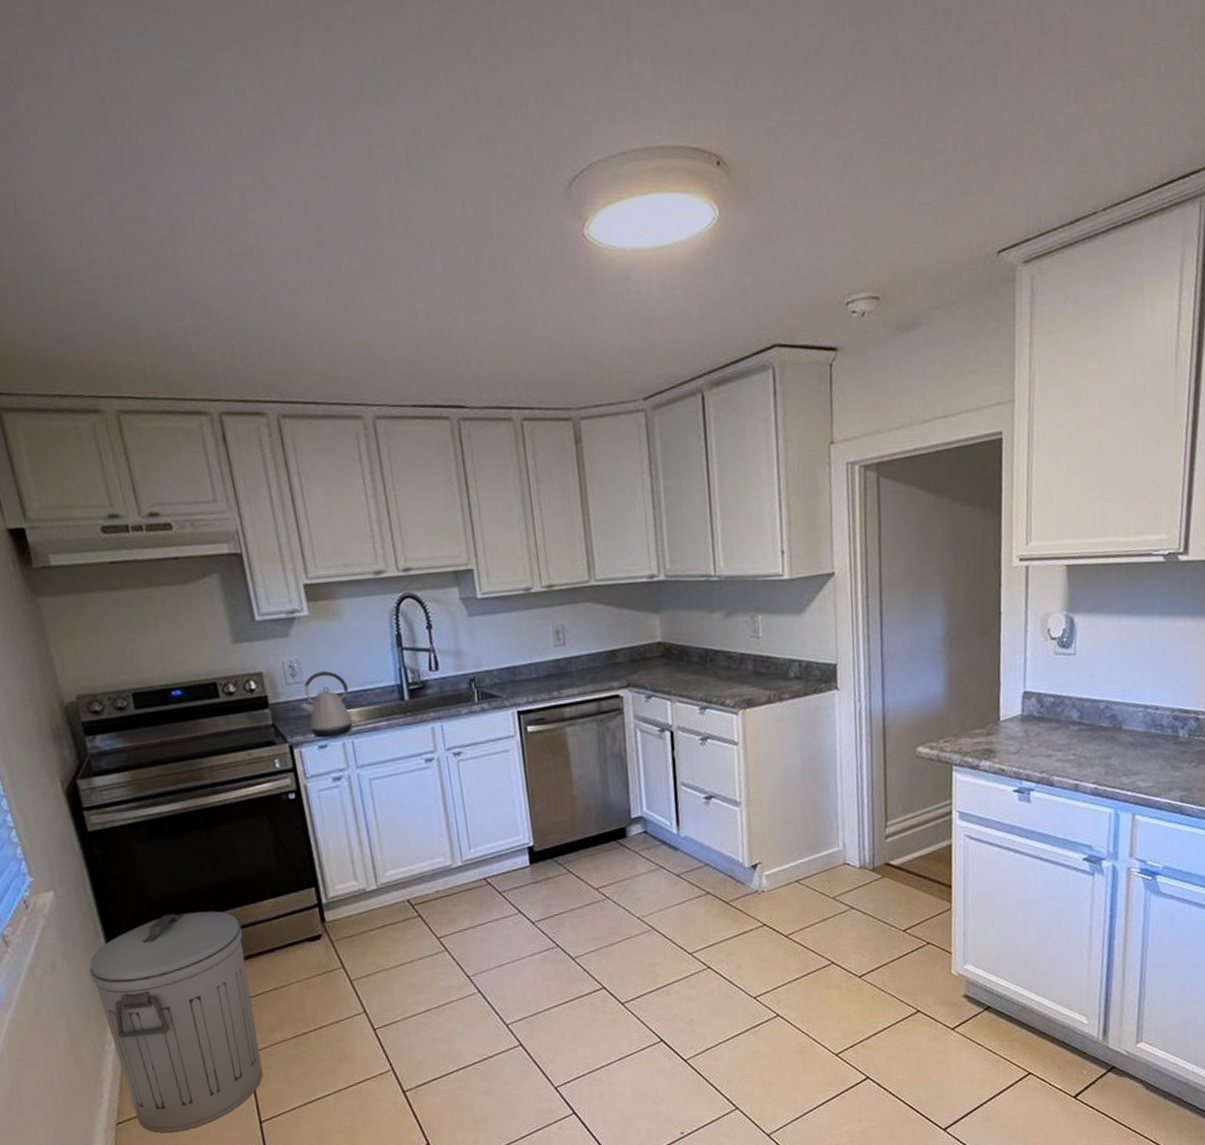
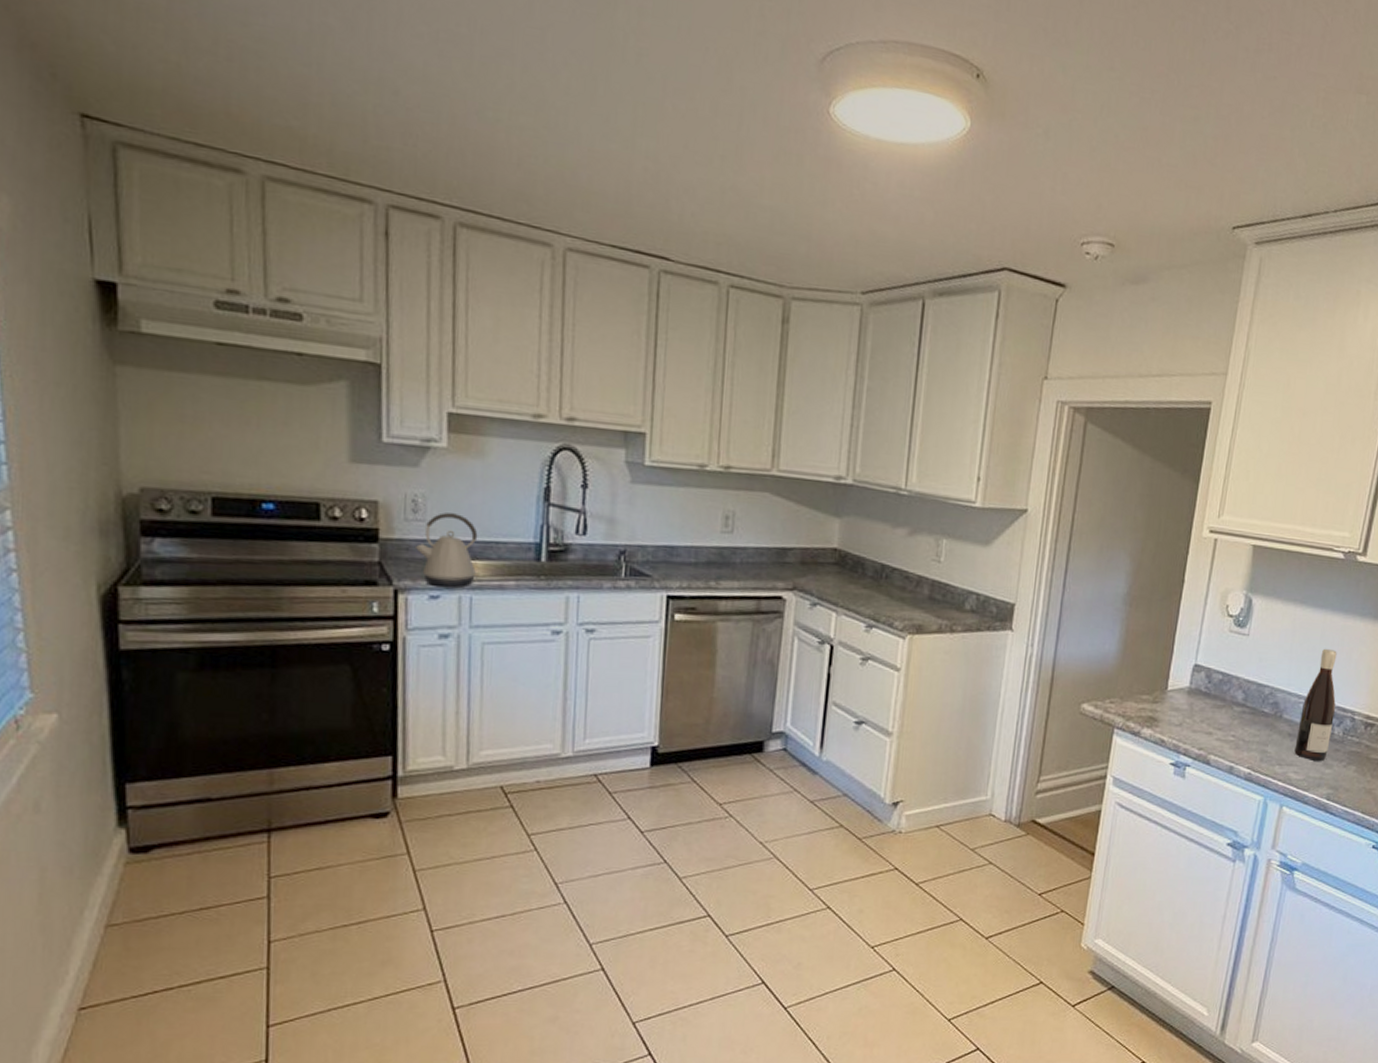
trash can: present [89,910,263,1134] -> none [83,762,293,1027]
bottle: none [1139,653,1178,767] -> present [1294,648,1337,761]

